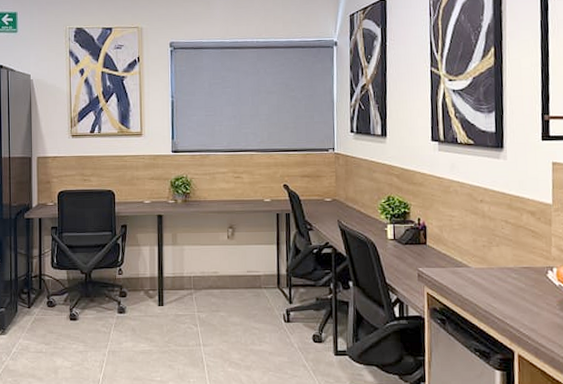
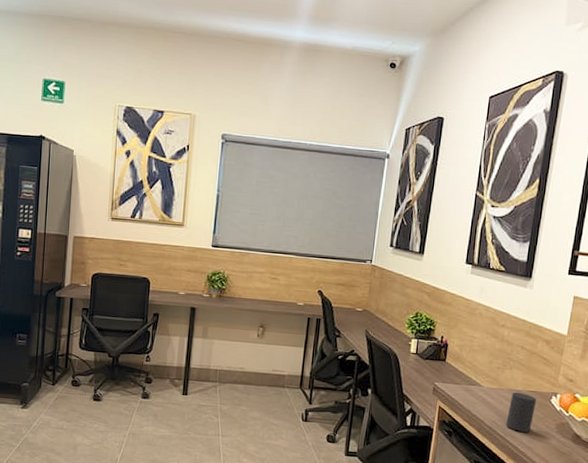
cup: none [502,270,532,313] -> present [506,392,537,432]

